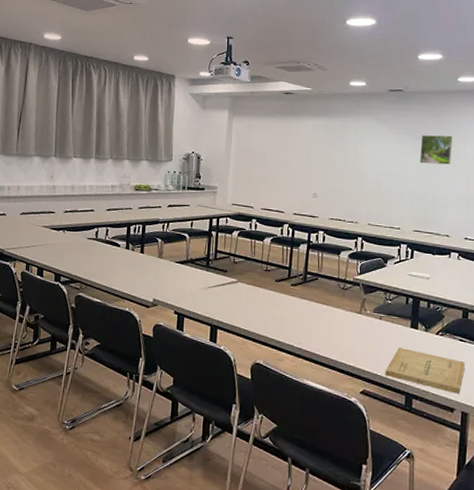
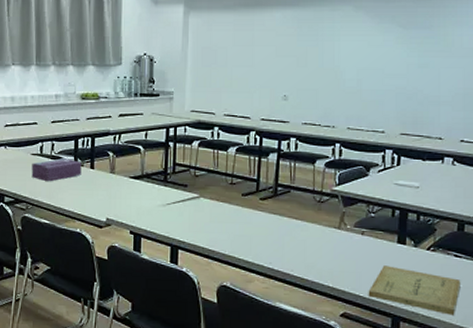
tissue box: none [86,243,133,264] -> present [31,158,82,182]
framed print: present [419,135,454,165] -> none [407,22,447,57]

